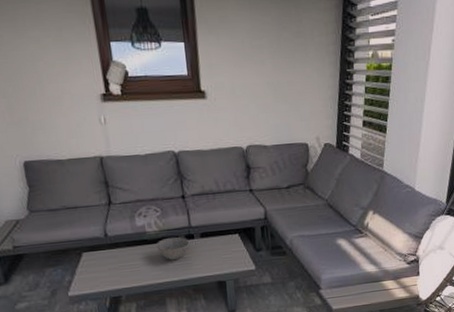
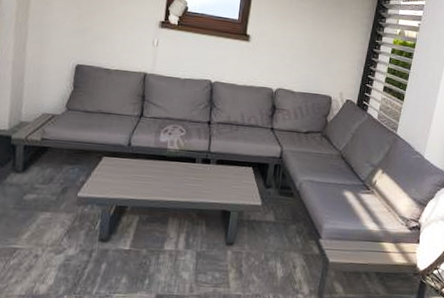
bowl: present [156,237,190,260] -> none [173,158,205,181]

